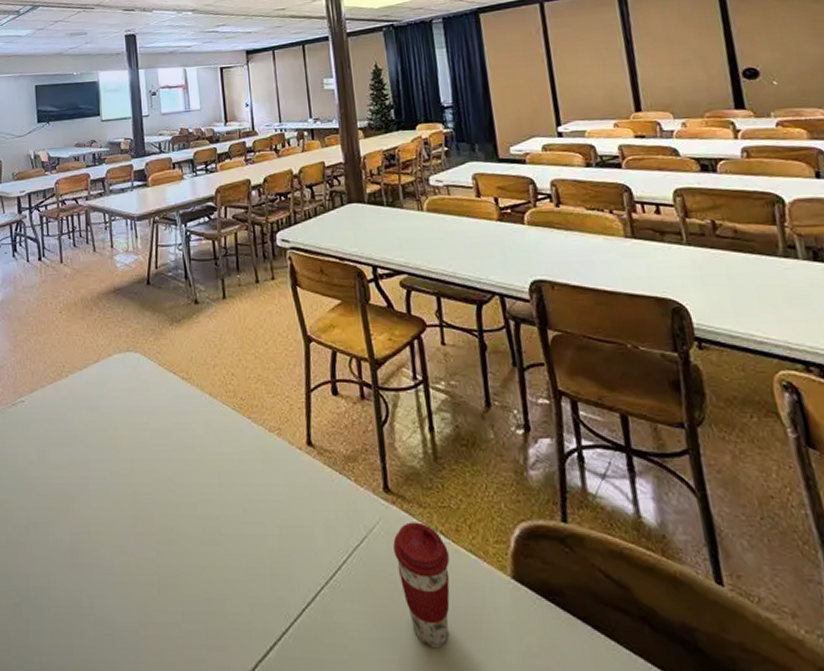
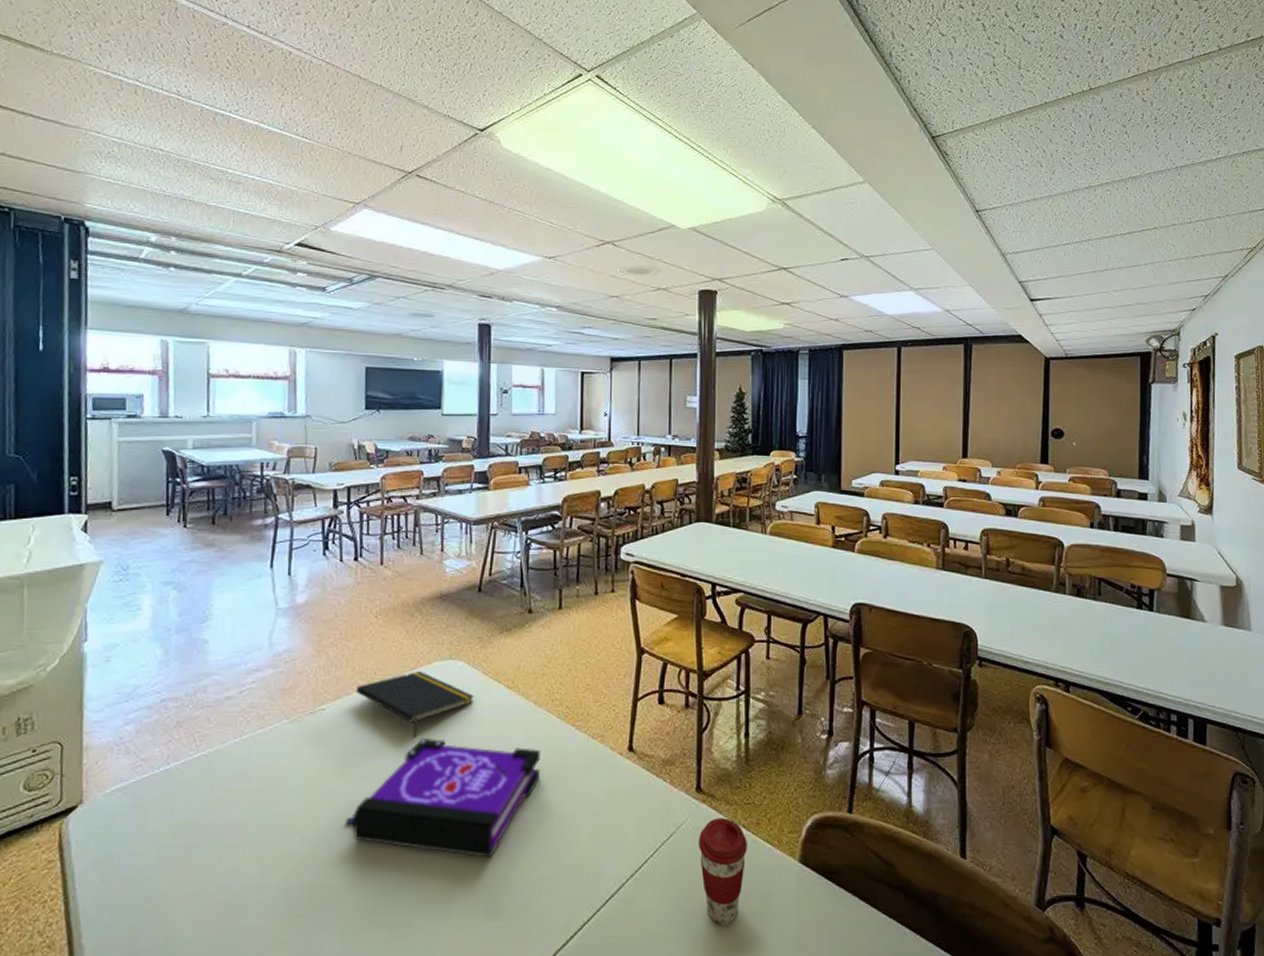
notepad: none [48,364,153,429] -> present [355,671,475,737]
board game: none [49,429,222,555] -> present [345,737,540,858]

